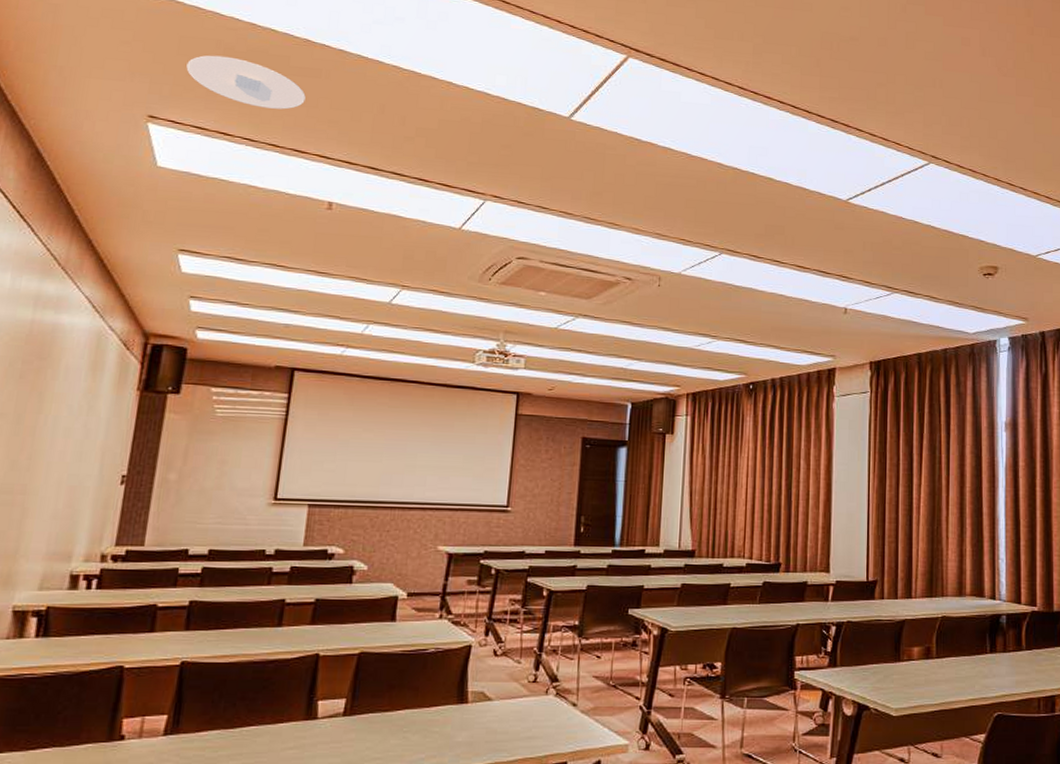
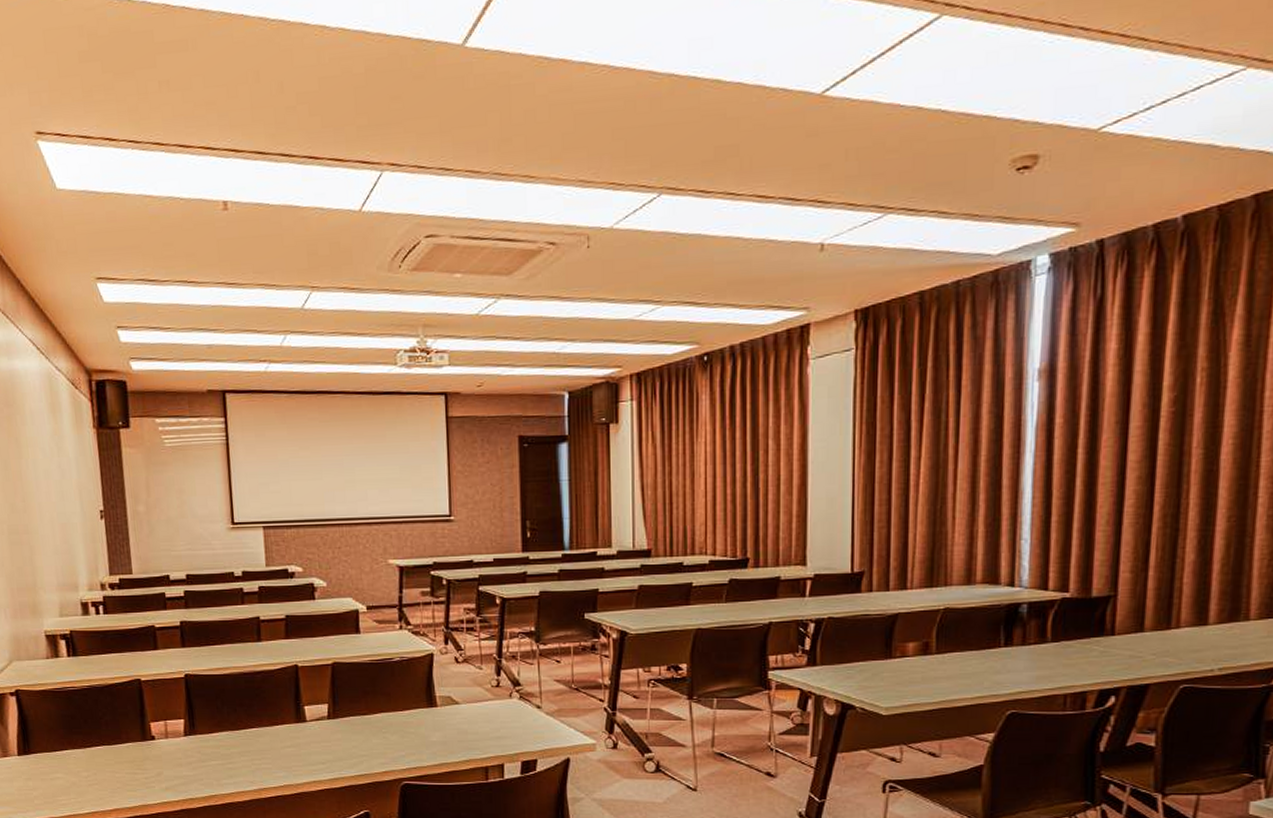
recessed light: present [186,55,306,110] -> none [57,44,178,101]

